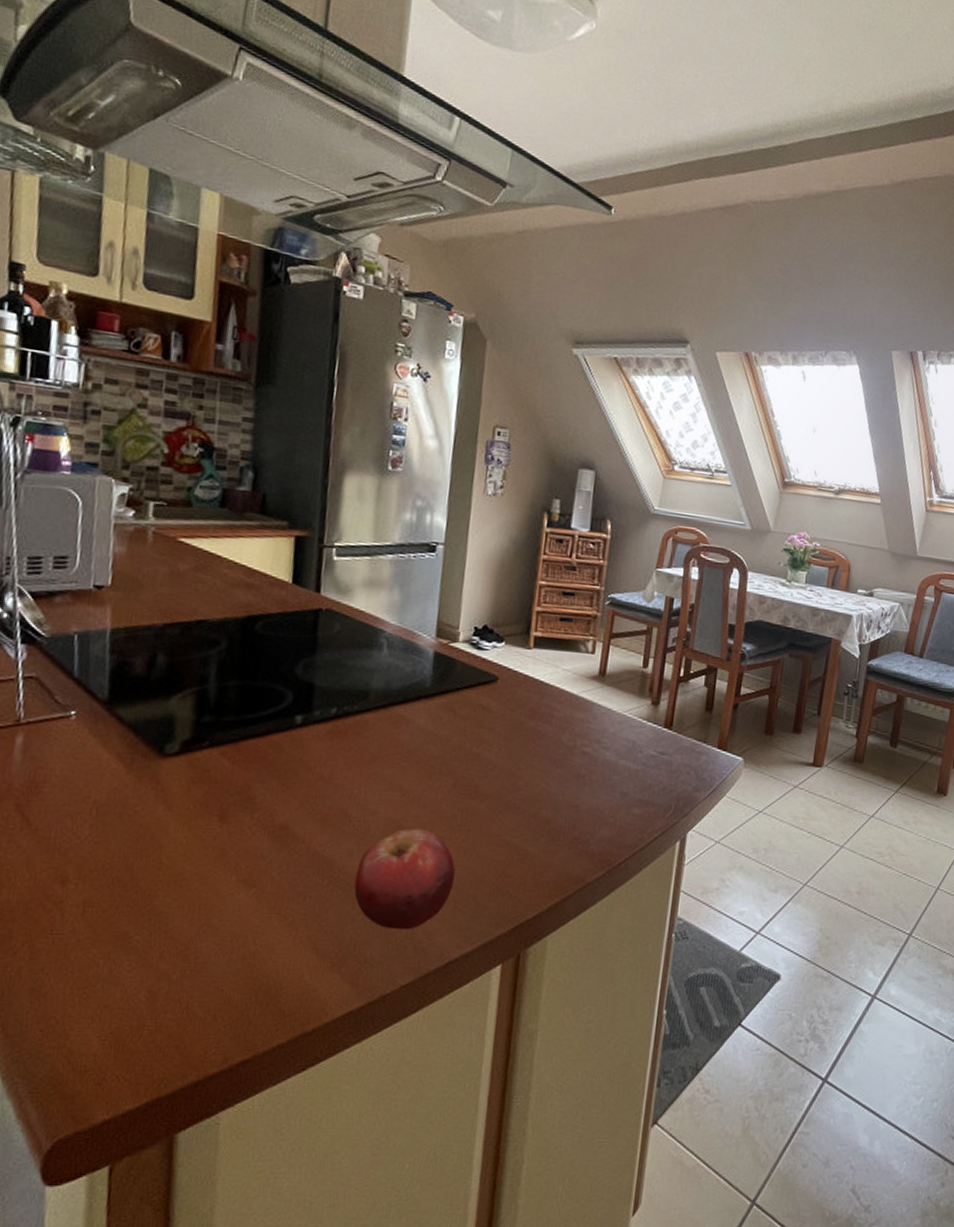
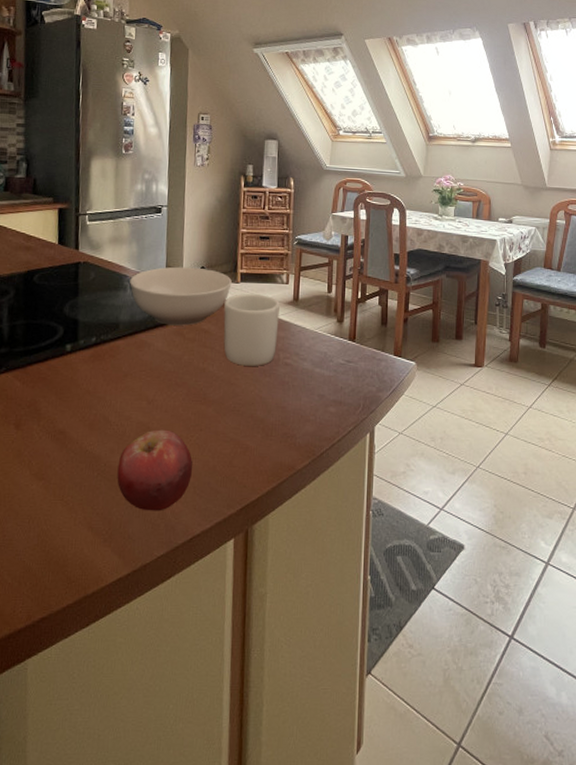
bowl: none [387,622,523,699] -> present [130,266,232,326]
mug: none [505,662,581,754] -> present [223,294,280,366]

